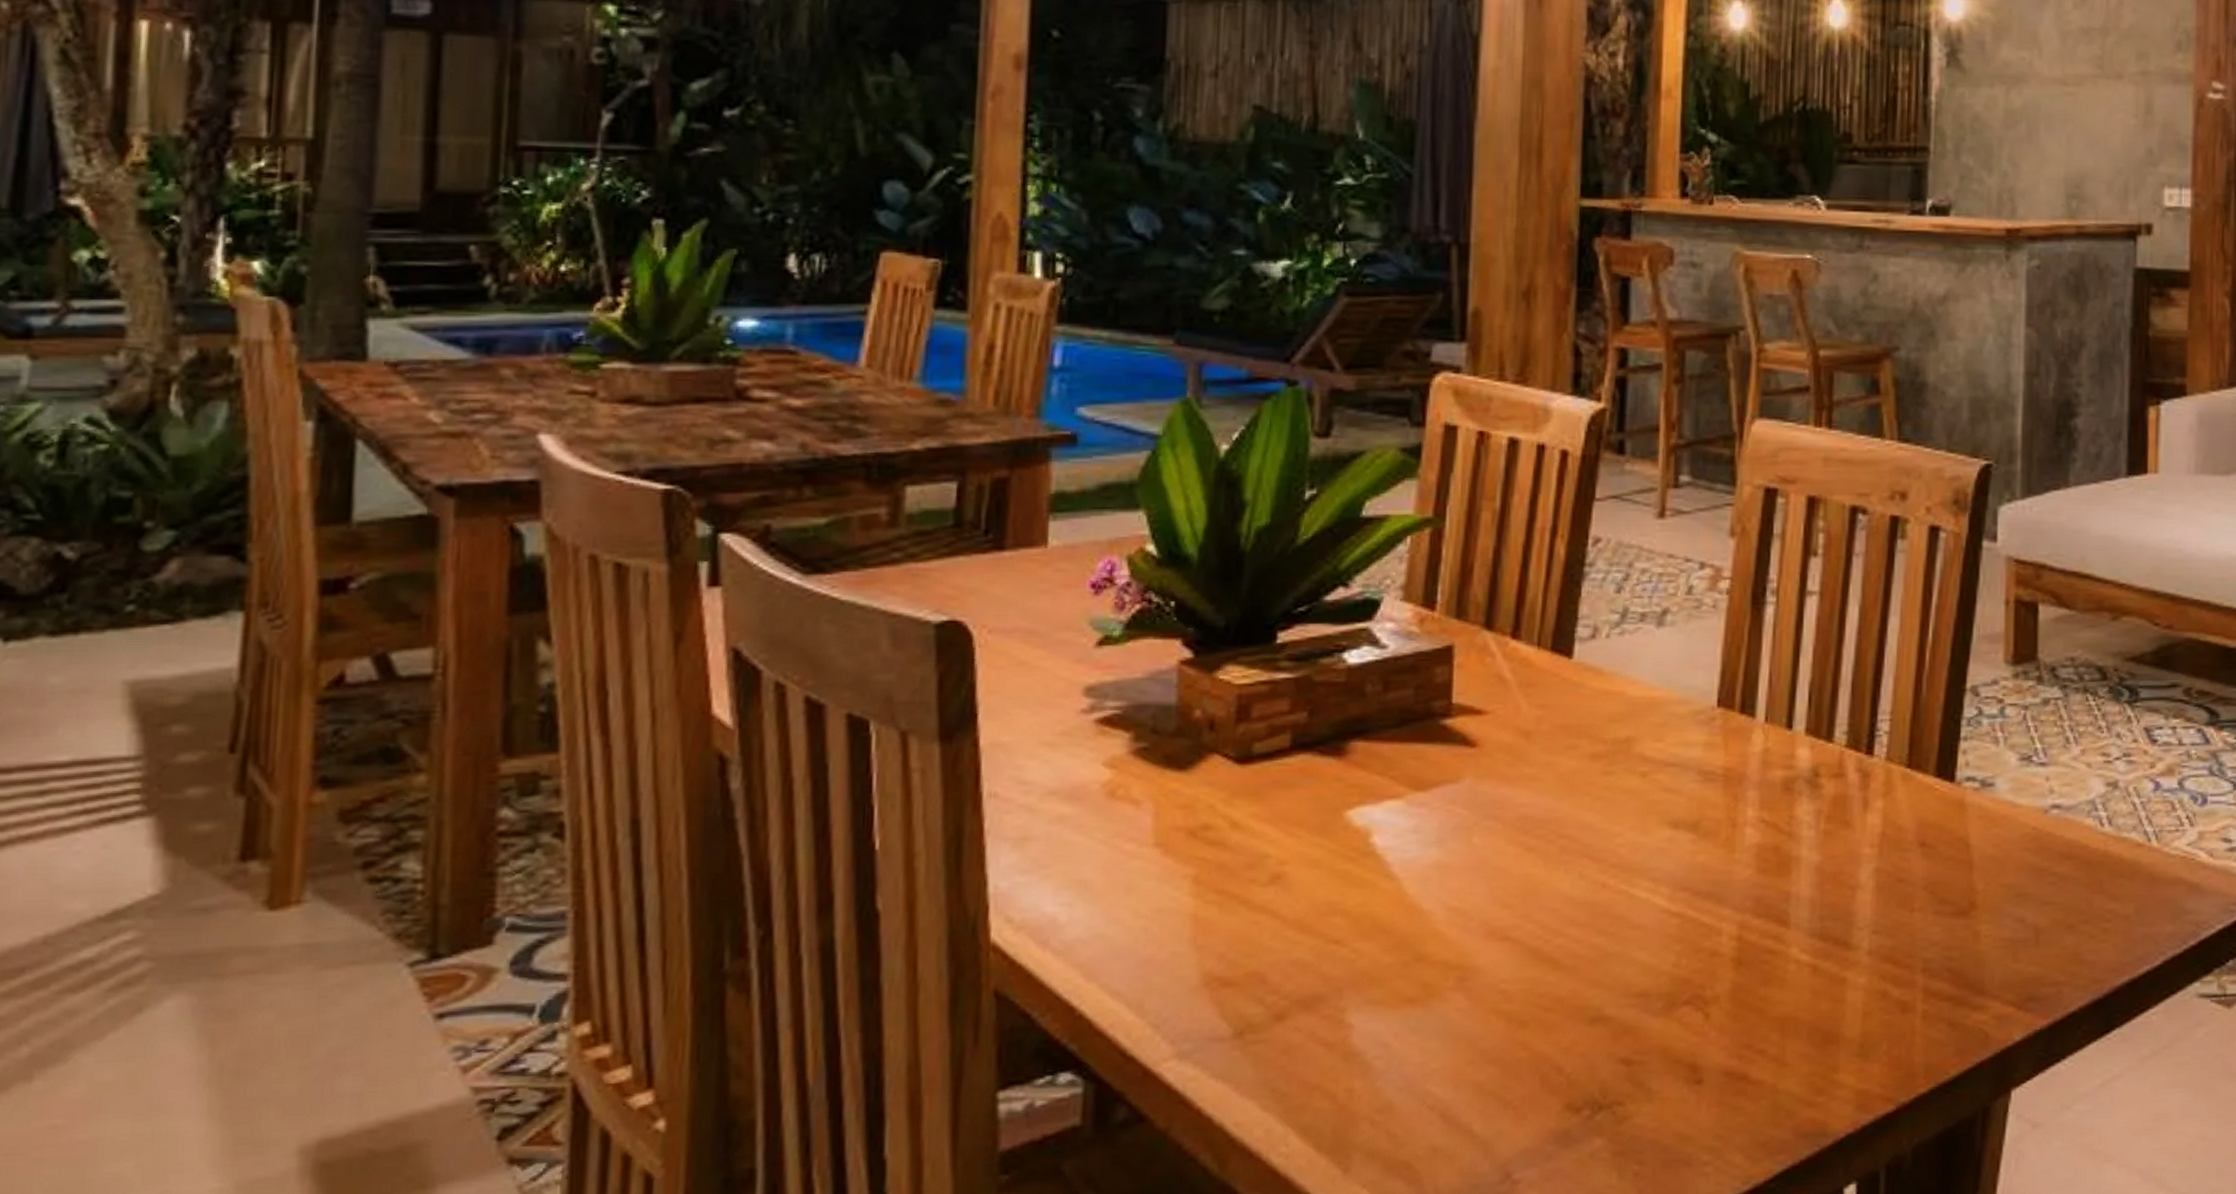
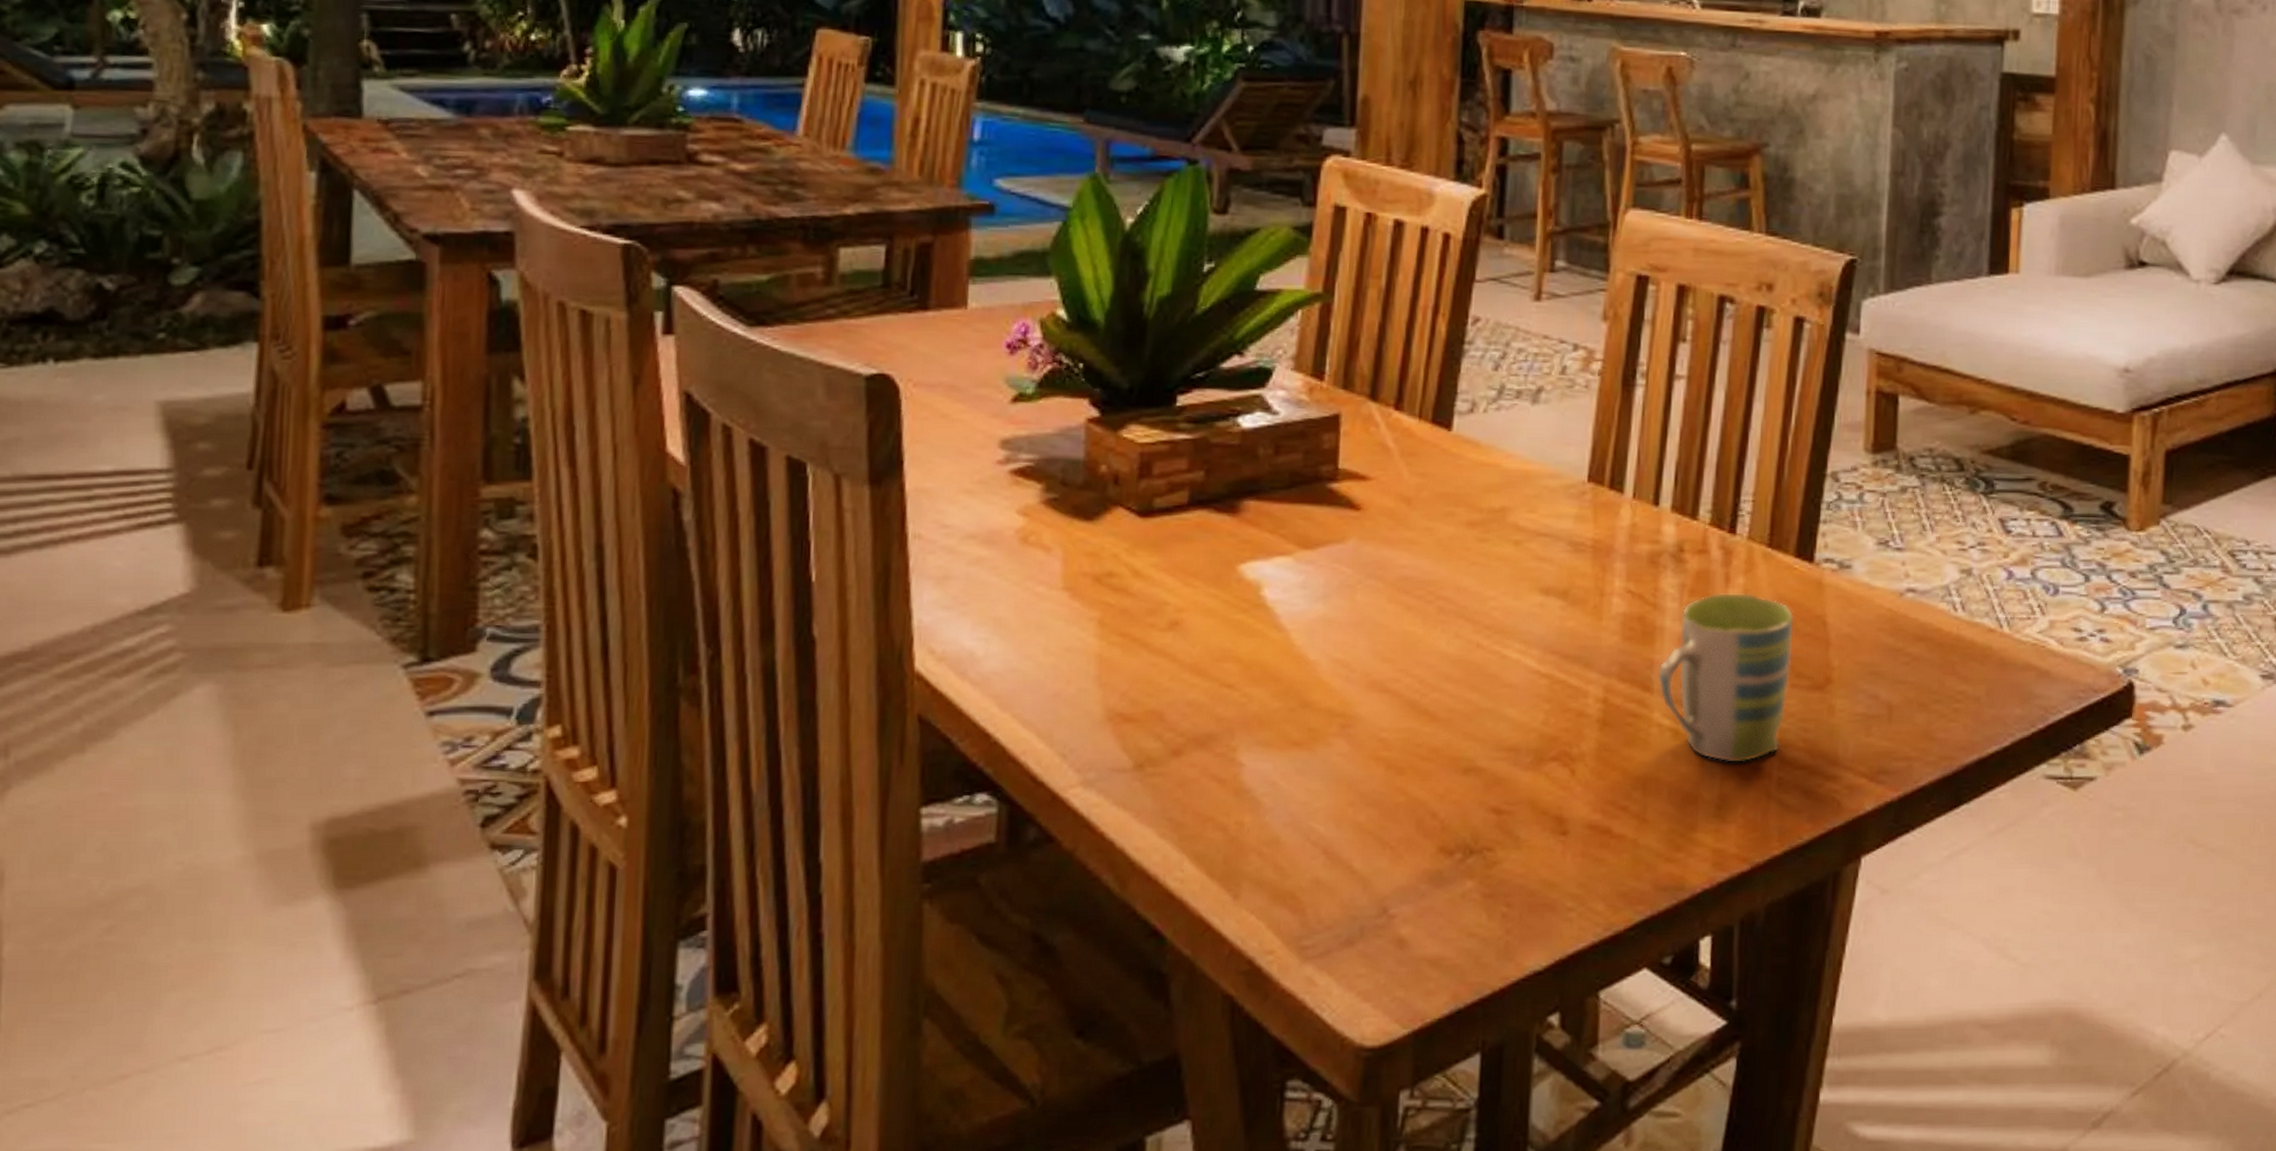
mug: none [1794,816,1937,998] -> present [1657,592,1795,764]

